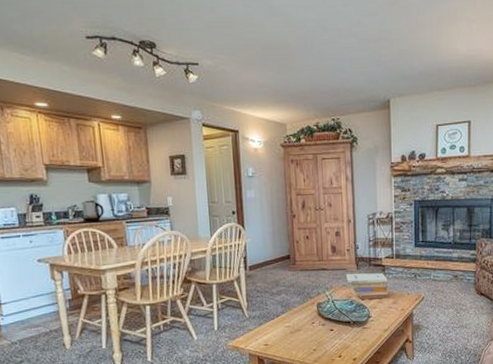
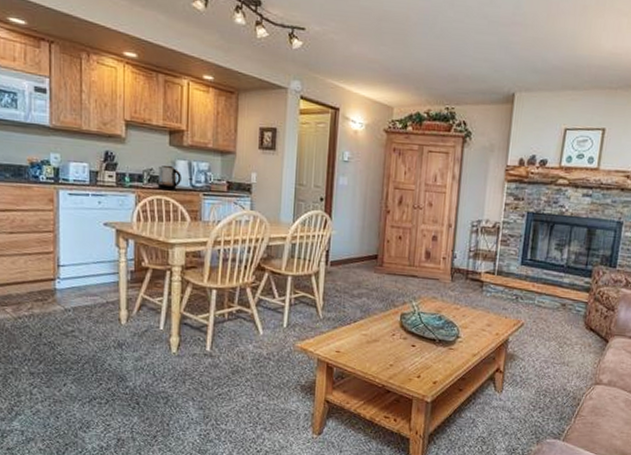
books: present [346,272,389,300] -> none [438,284,485,320]

